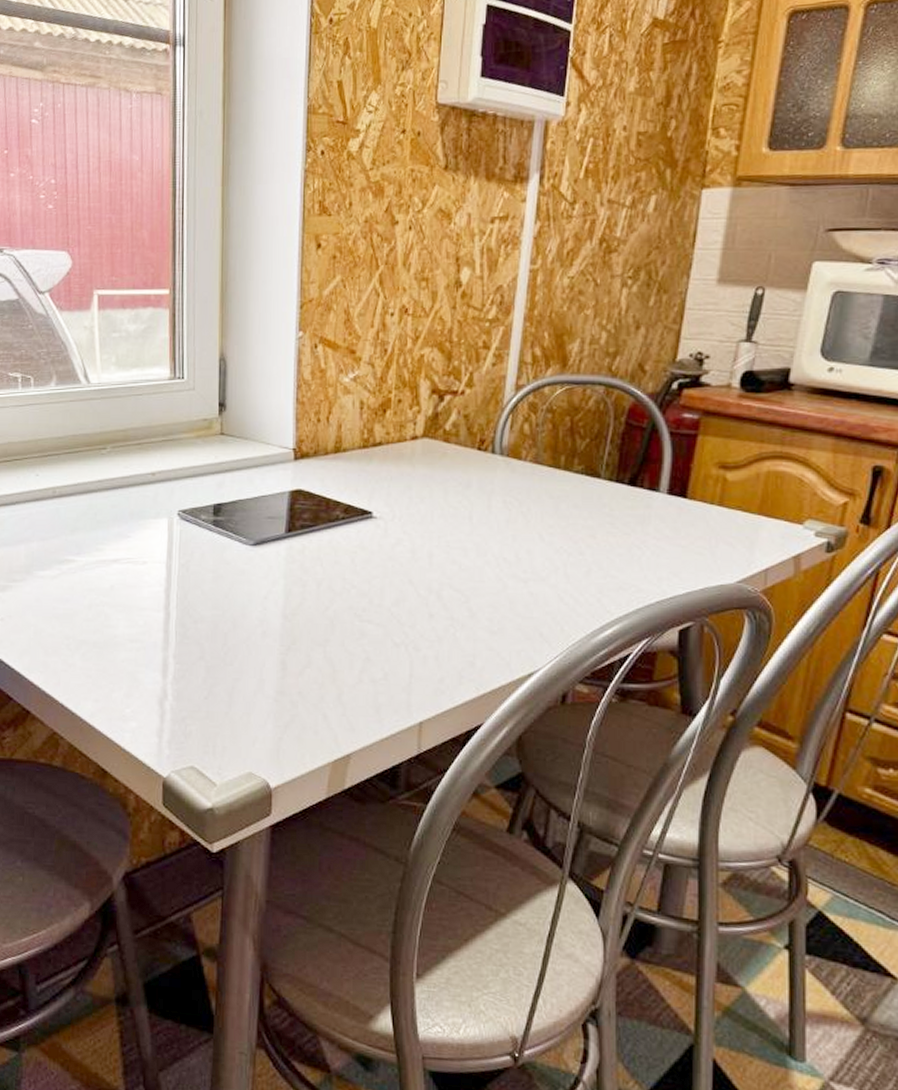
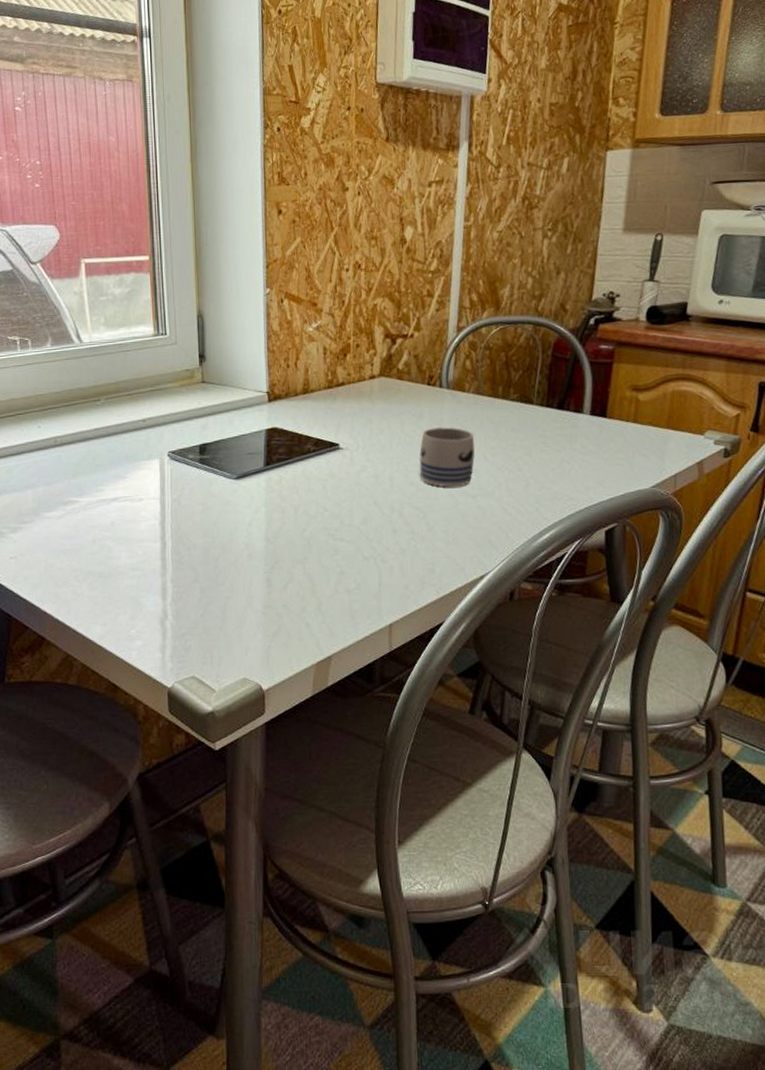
mug: none [463,498,529,569] -> present [418,426,475,488]

